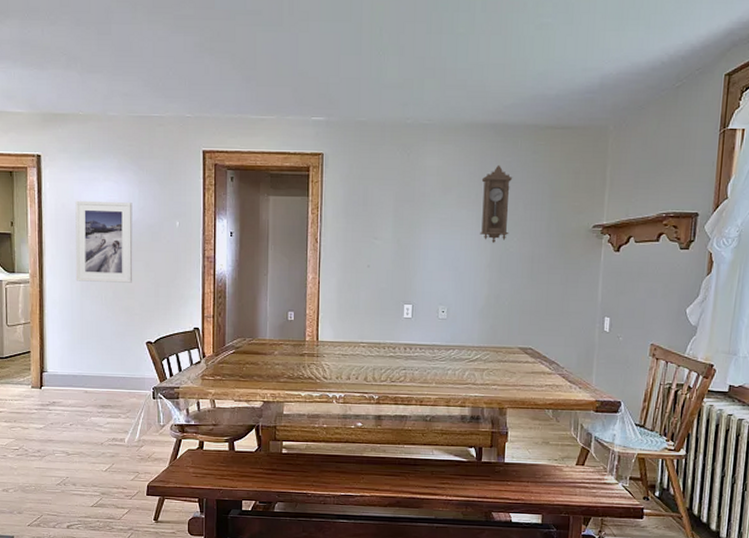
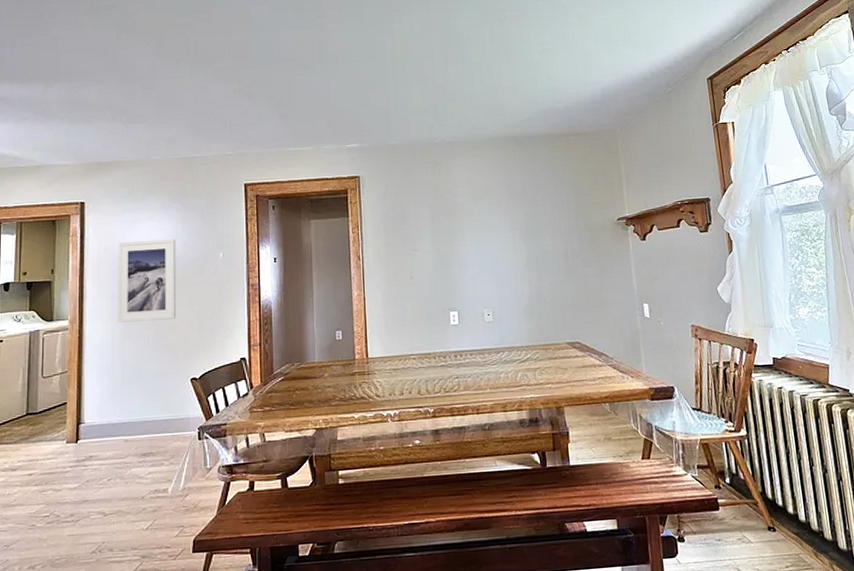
pendulum clock: present [480,164,513,244] -> none [509,172,541,245]

